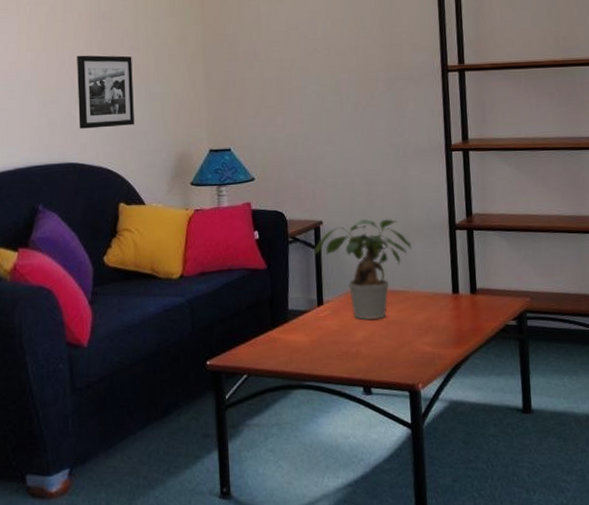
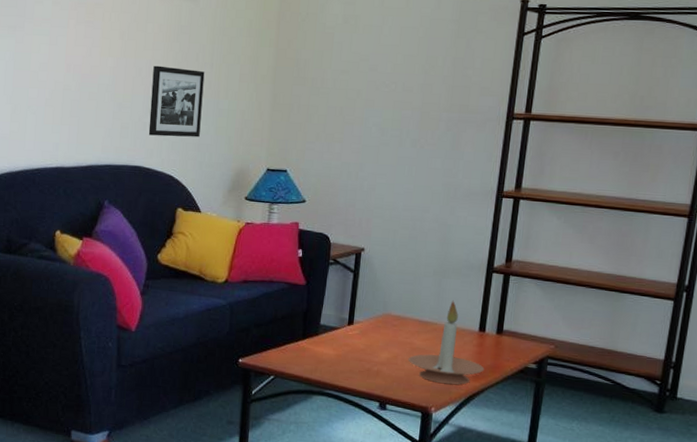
potted plant: present [313,218,411,320] -> none [351,251,447,345]
candle holder: none [386,264,466,355] -> present [408,300,485,385]

